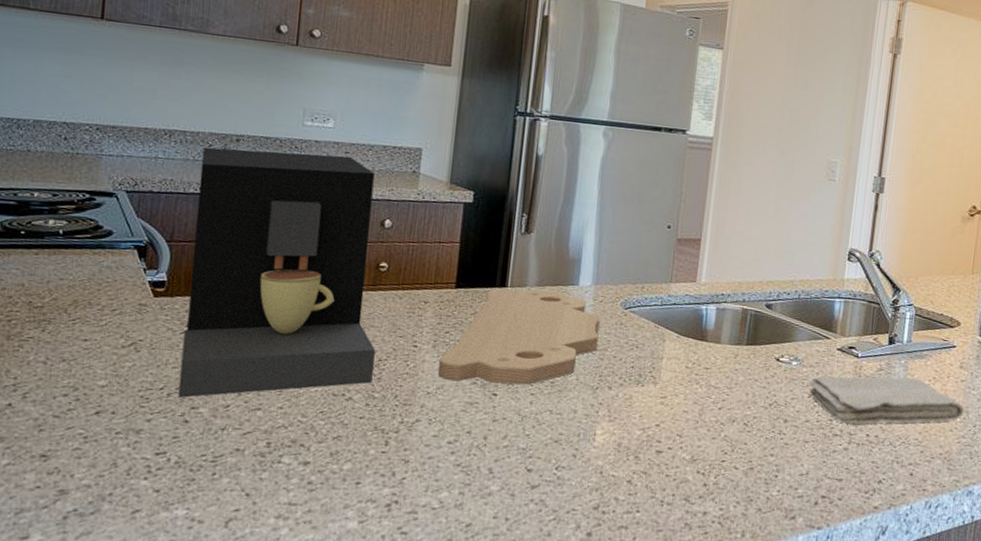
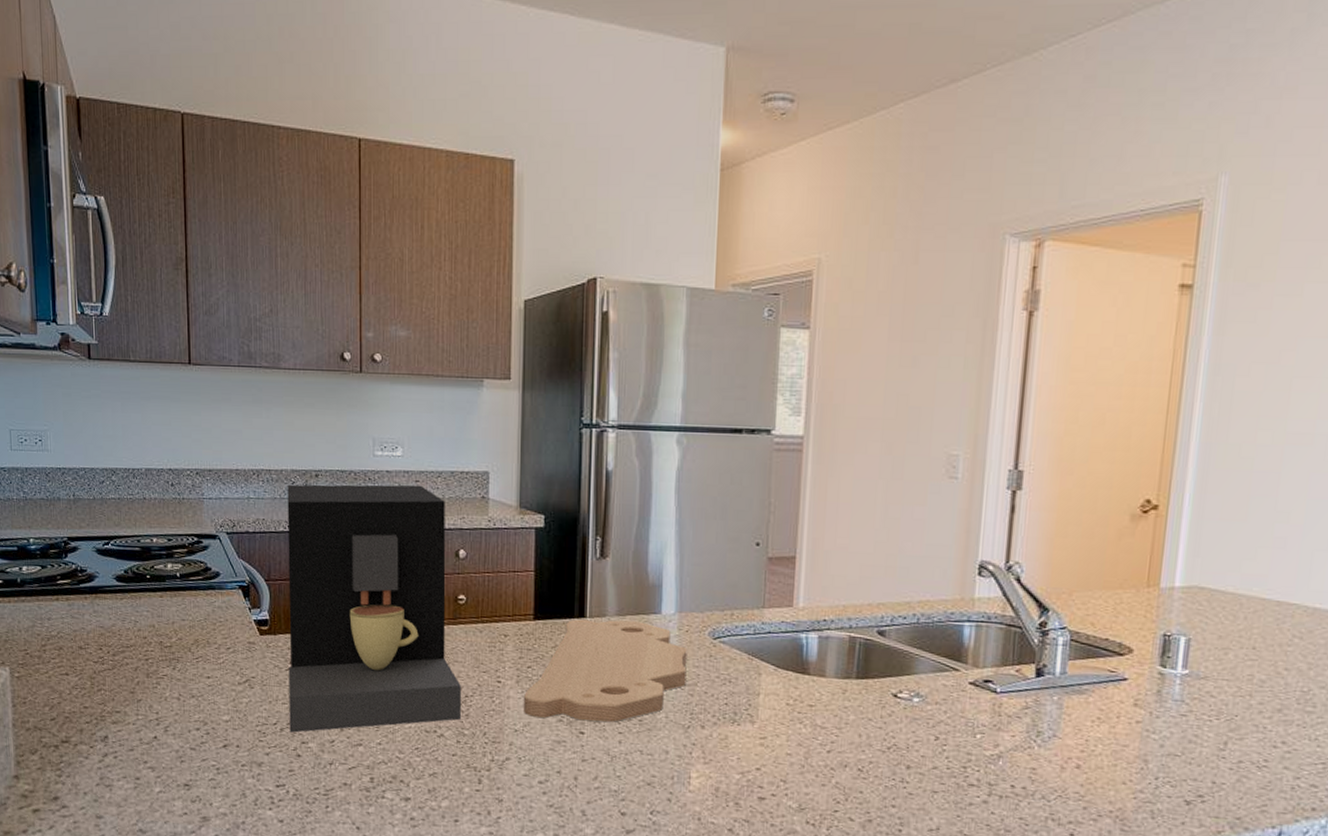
washcloth: present [809,376,964,424] -> none [935,715,1142,773]

